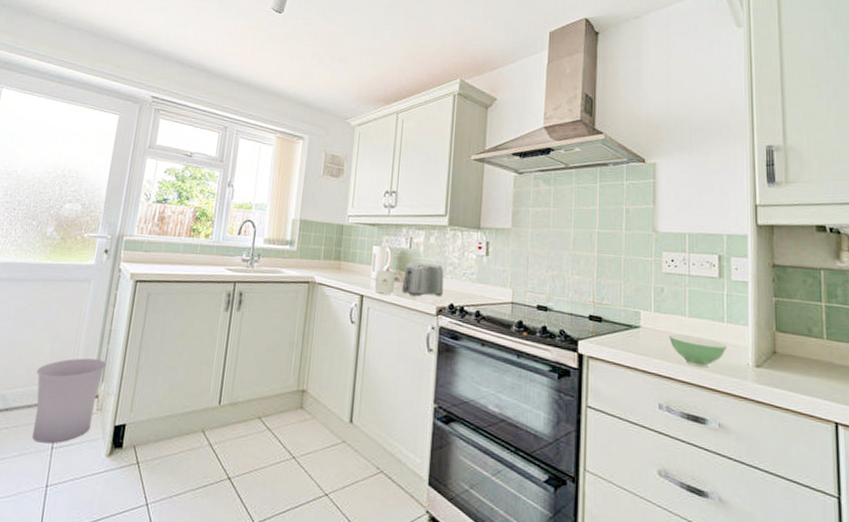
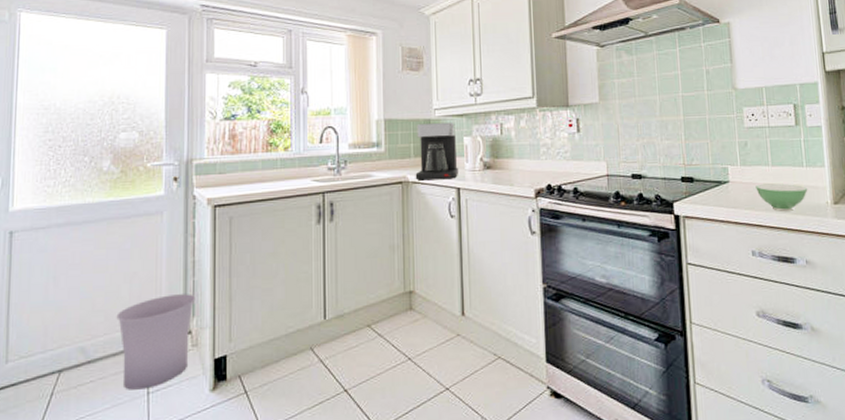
coffee maker: none [322,227,367,285] -> present [415,122,459,181]
mug: present [375,270,403,295] -> none [470,160,498,184]
toaster: present [402,262,444,297] -> none [498,147,540,182]

